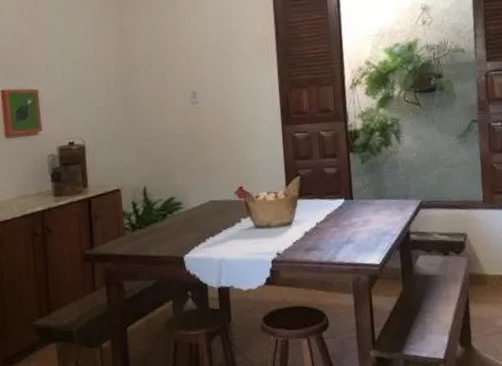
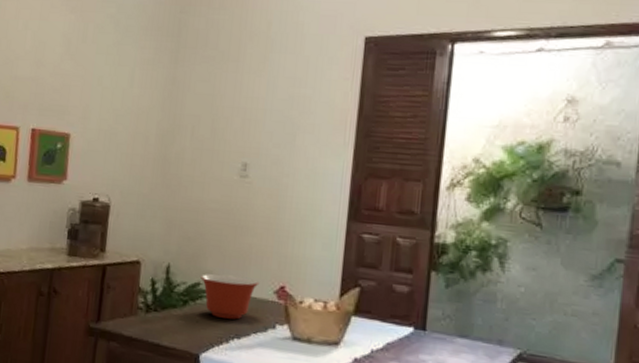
mixing bowl: none [173,185,222,223] -> present [201,273,260,320]

